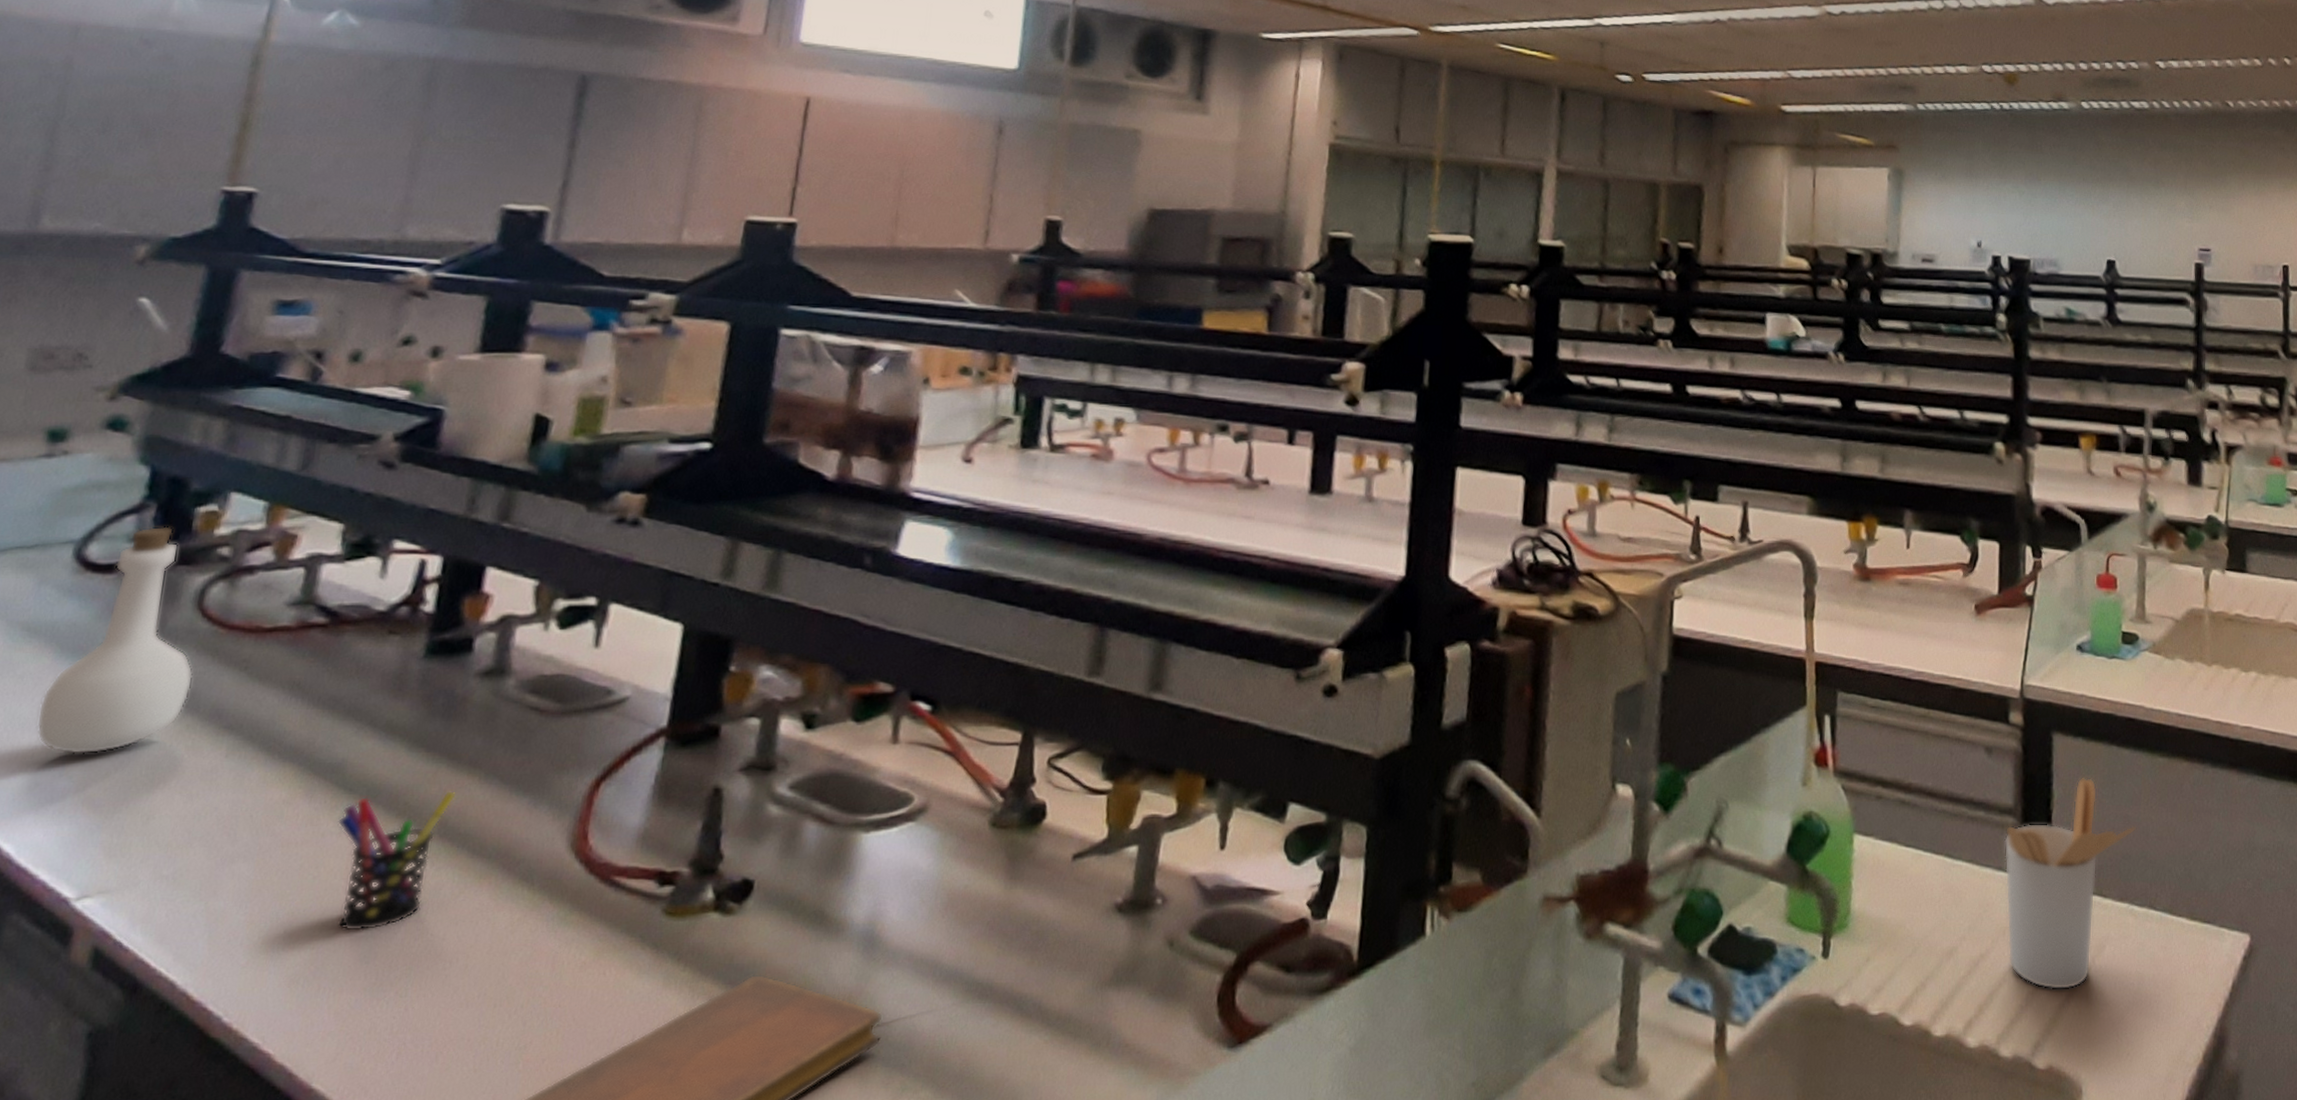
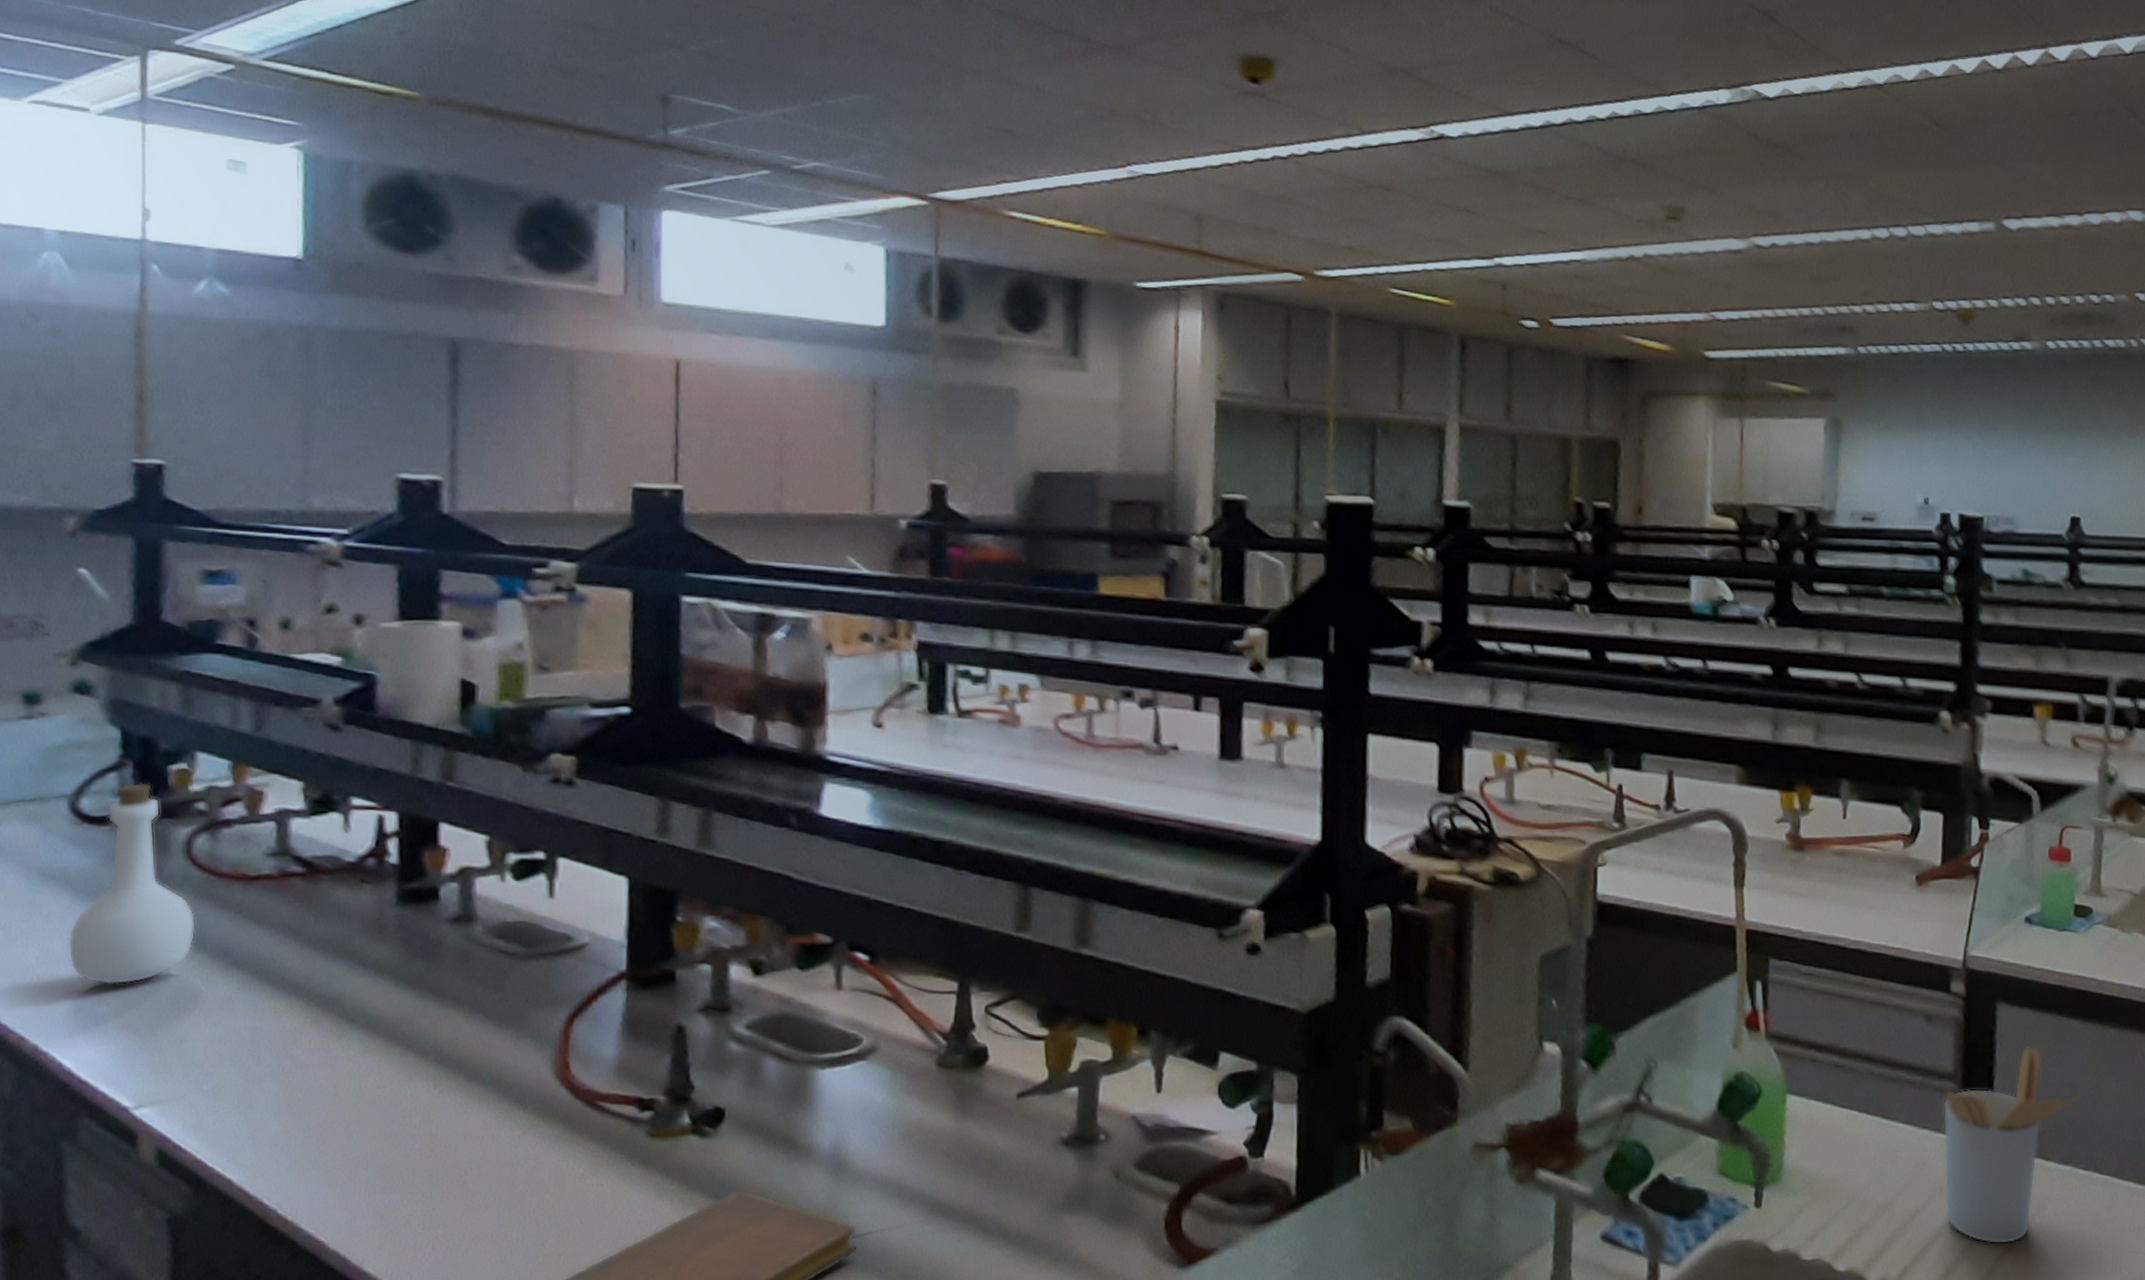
pen holder: present [338,790,456,932] -> none [346,1022,446,1143]

